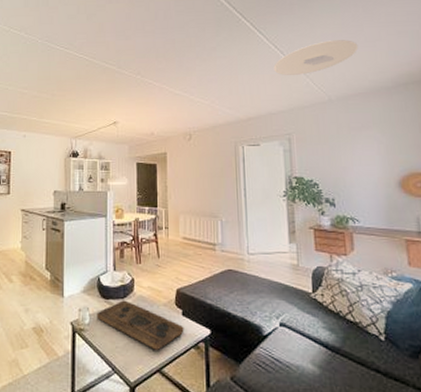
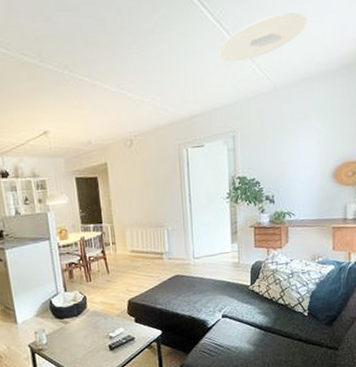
decorative tray: present [96,300,184,350] -> none [53,317,138,355]

